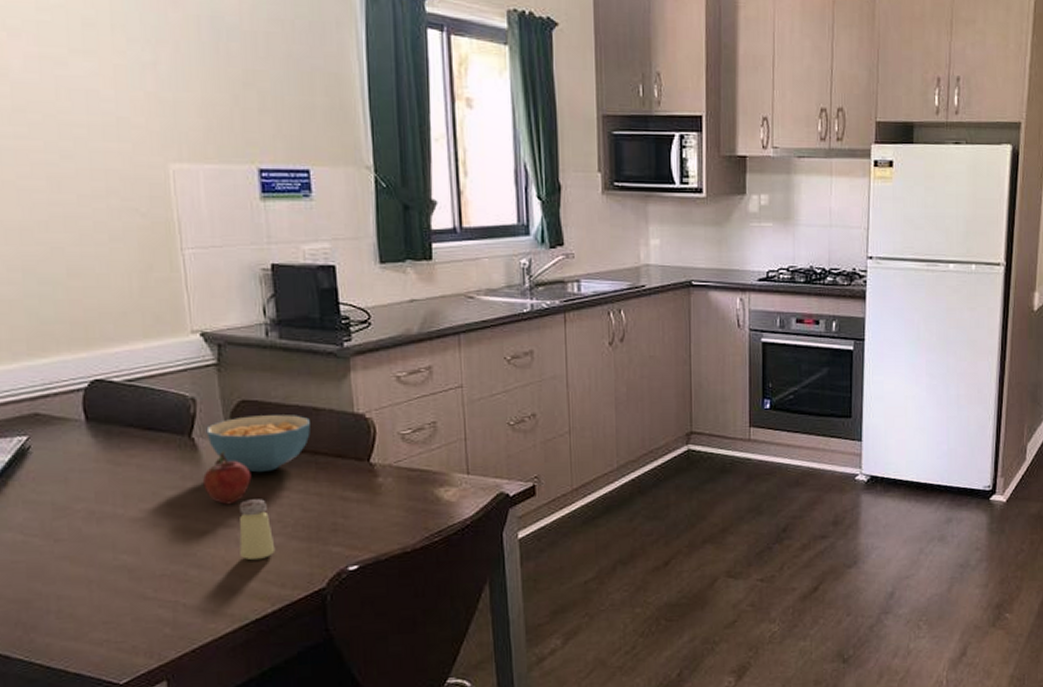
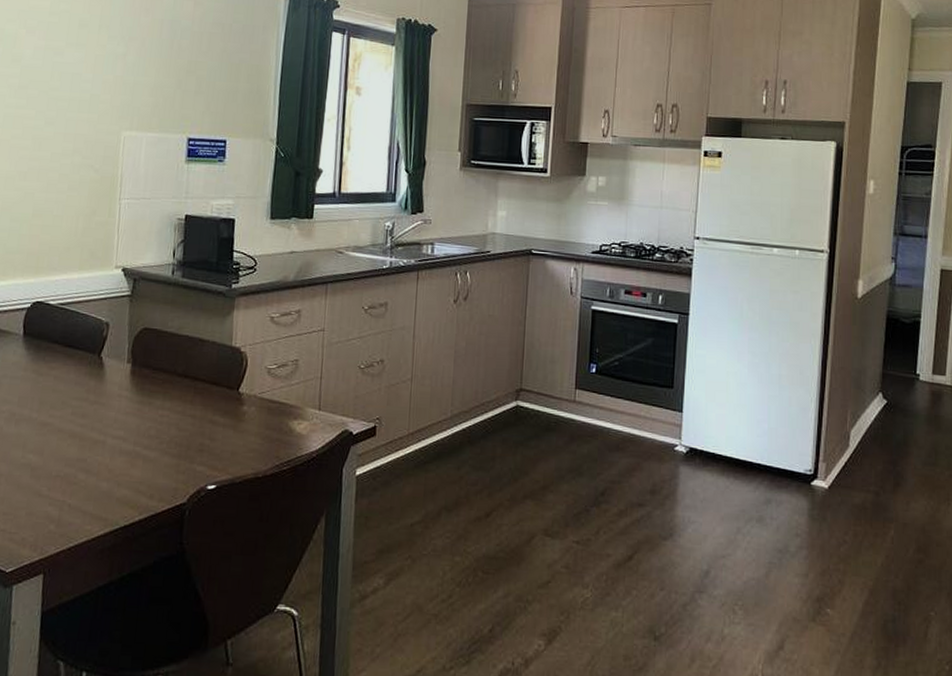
fruit: present [203,451,252,505] -> none [103,370,142,419]
cereal bowl: present [206,415,310,473] -> none [112,341,195,392]
saltshaker: present [239,499,276,561] -> none [121,415,151,471]

